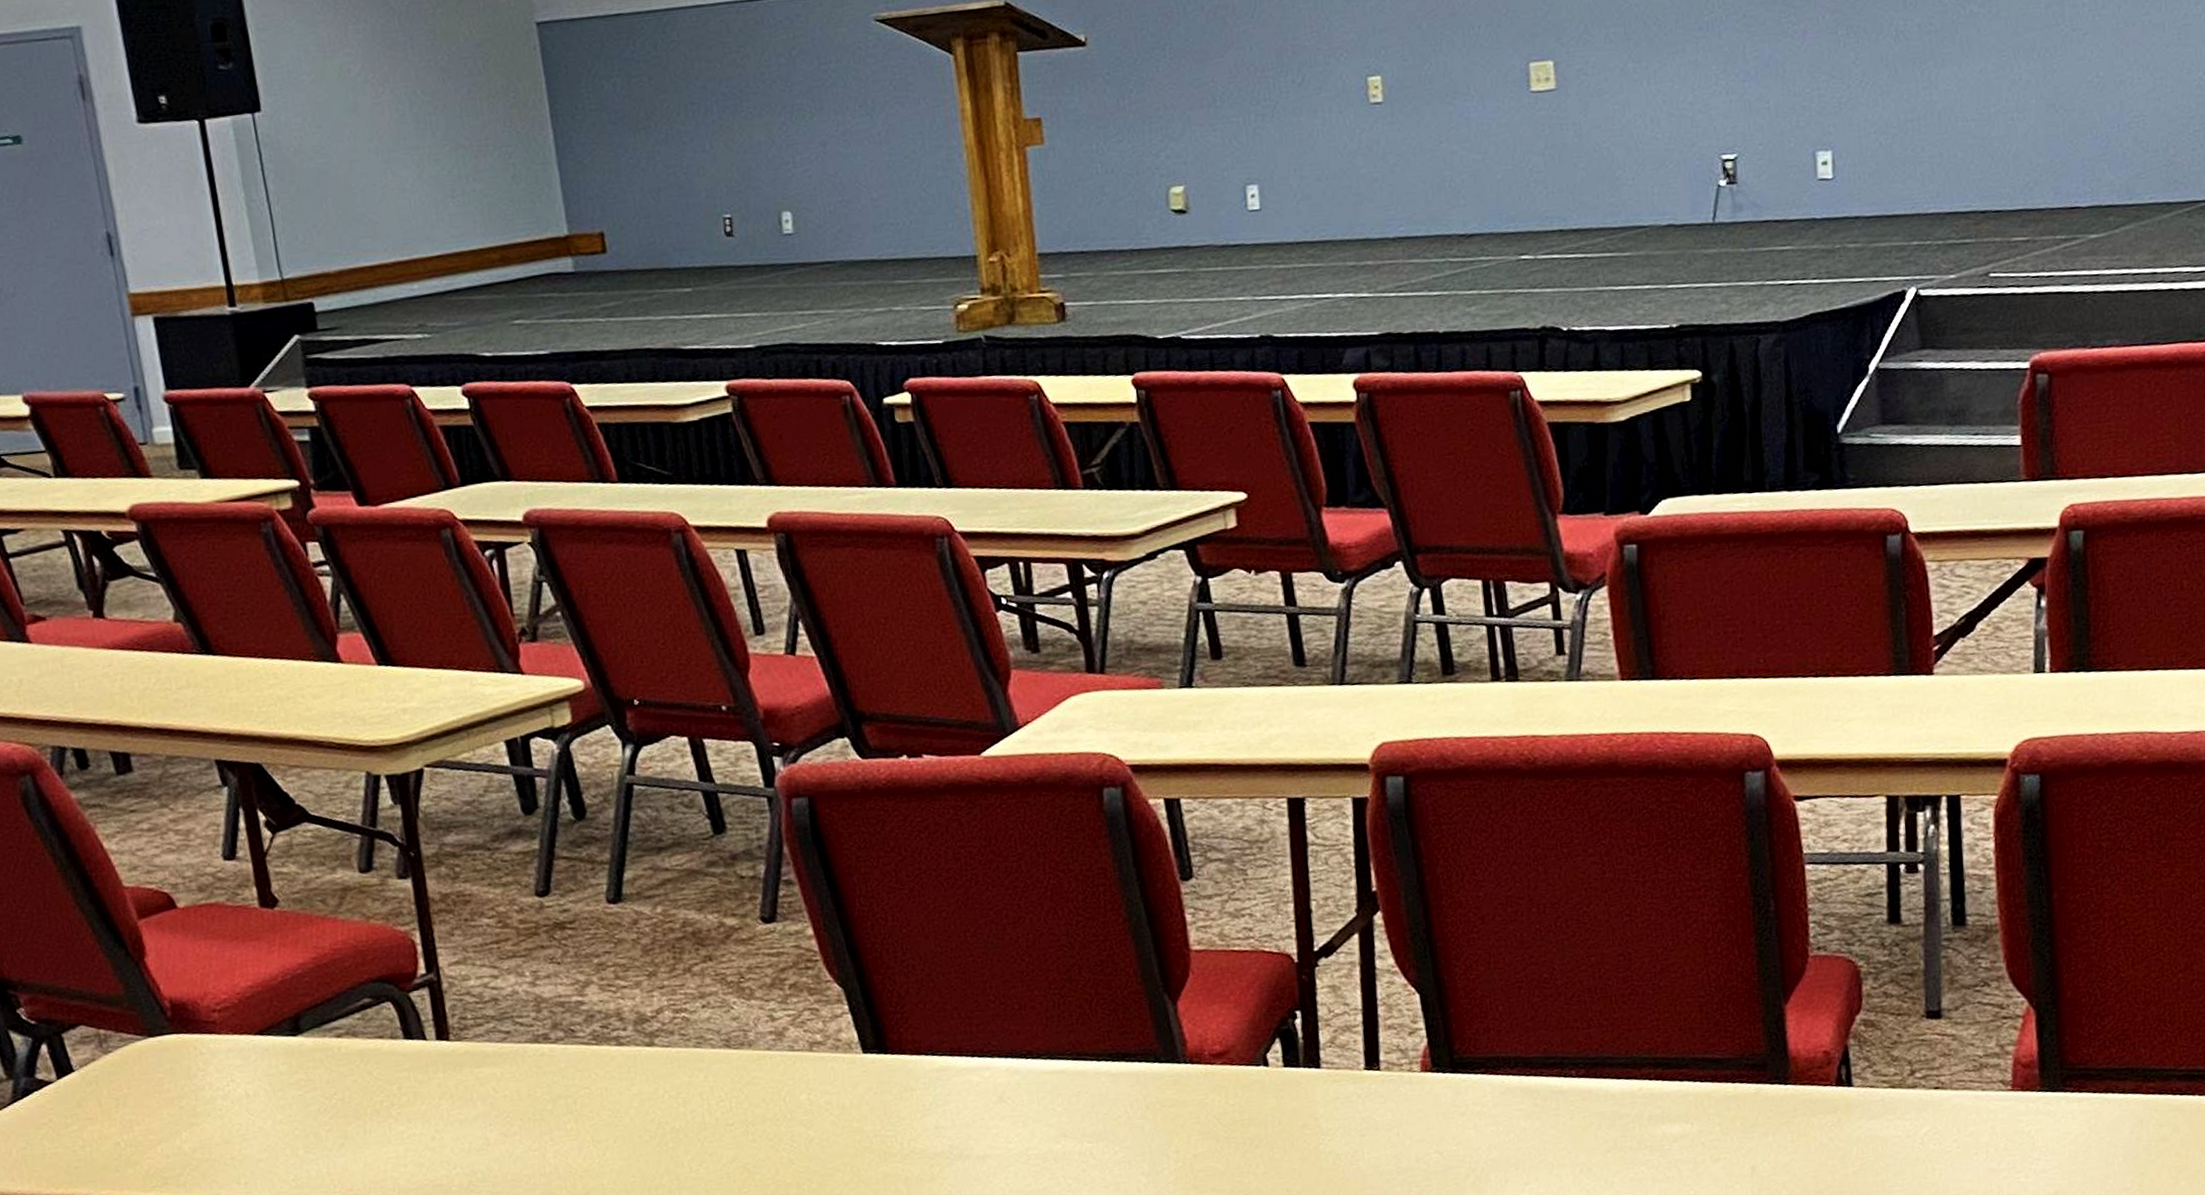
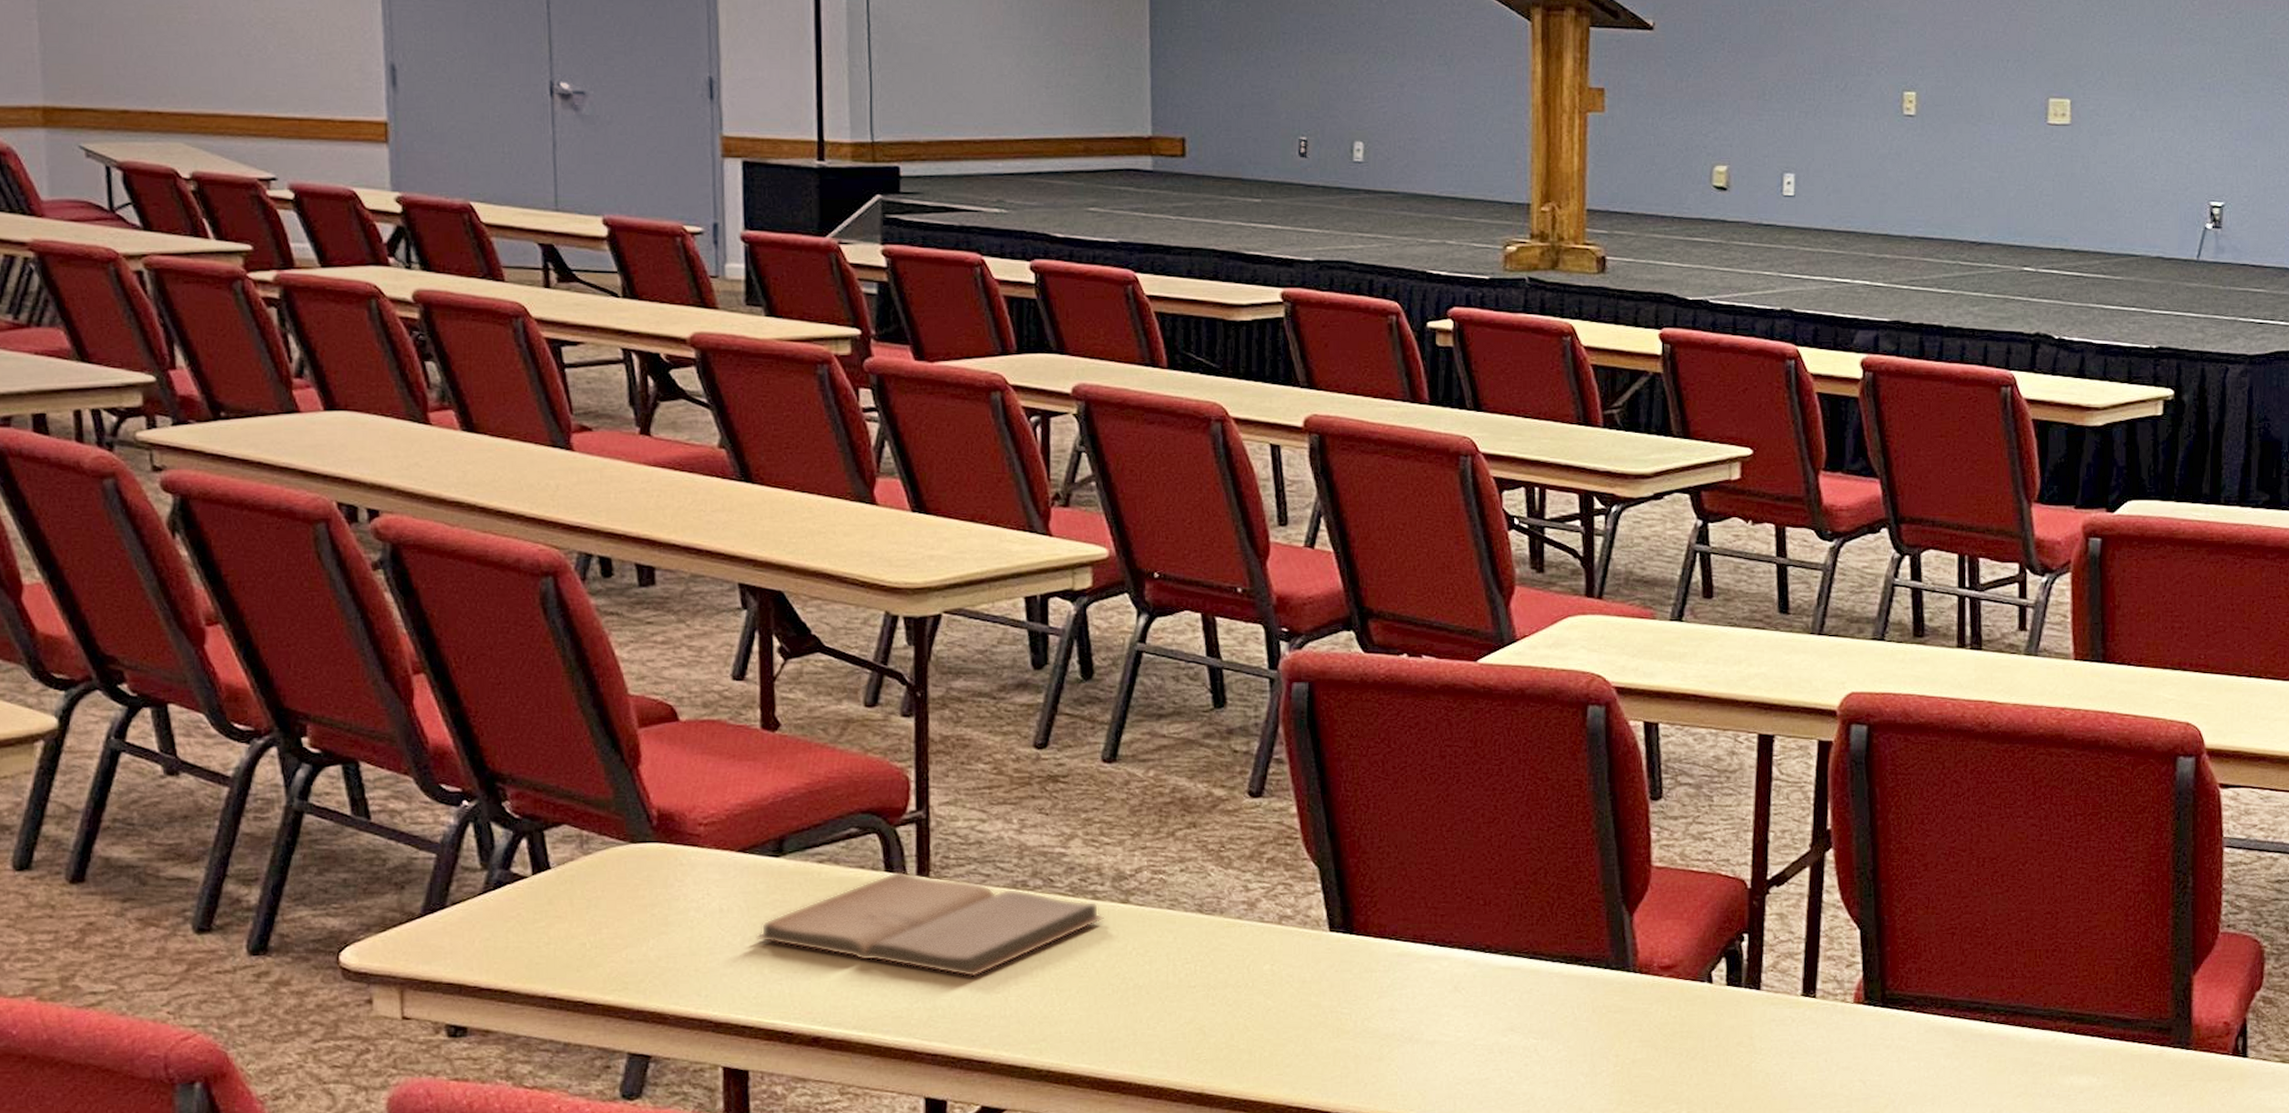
book: none [285,1036,631,1138] -> present [756,870,1104,977]

